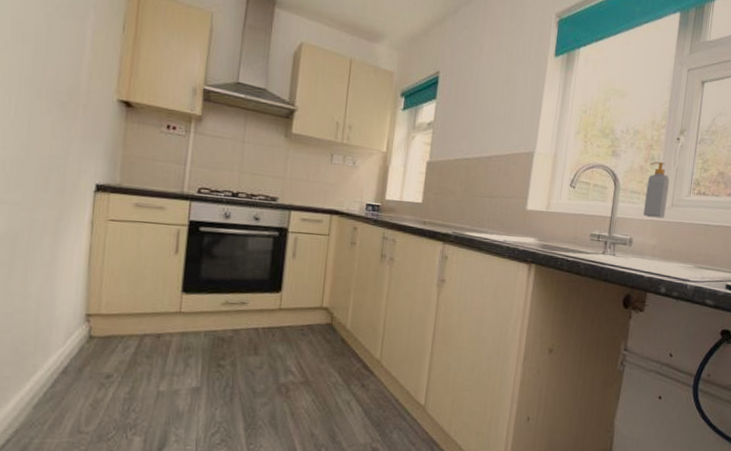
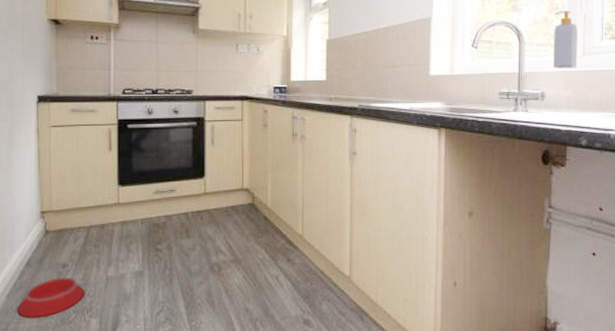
pet bowl: none [45,388,130,434] -> present [17,276,85,319]

